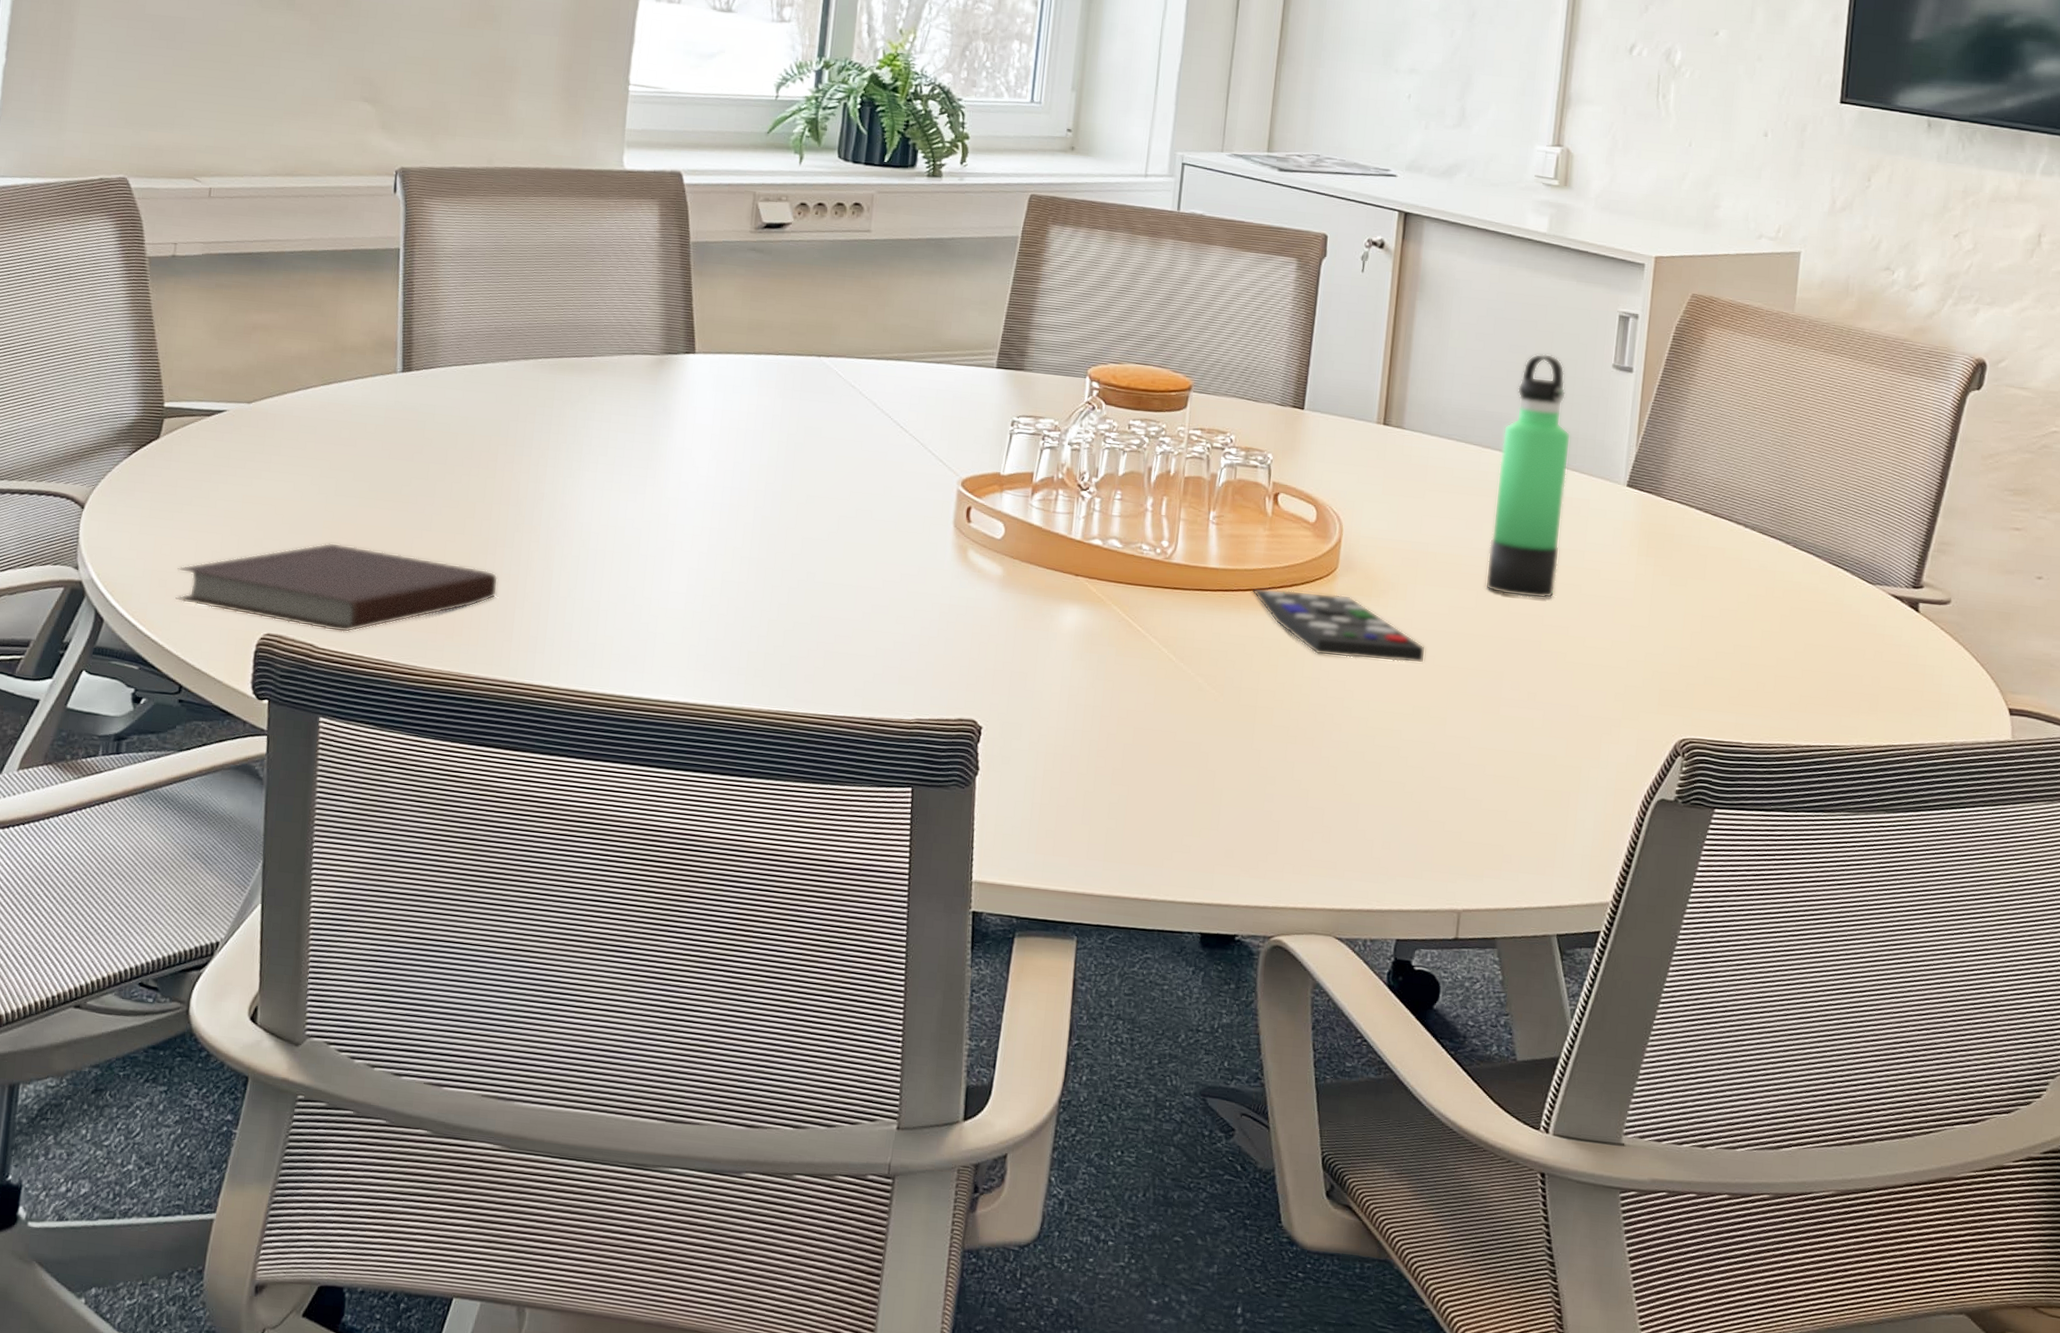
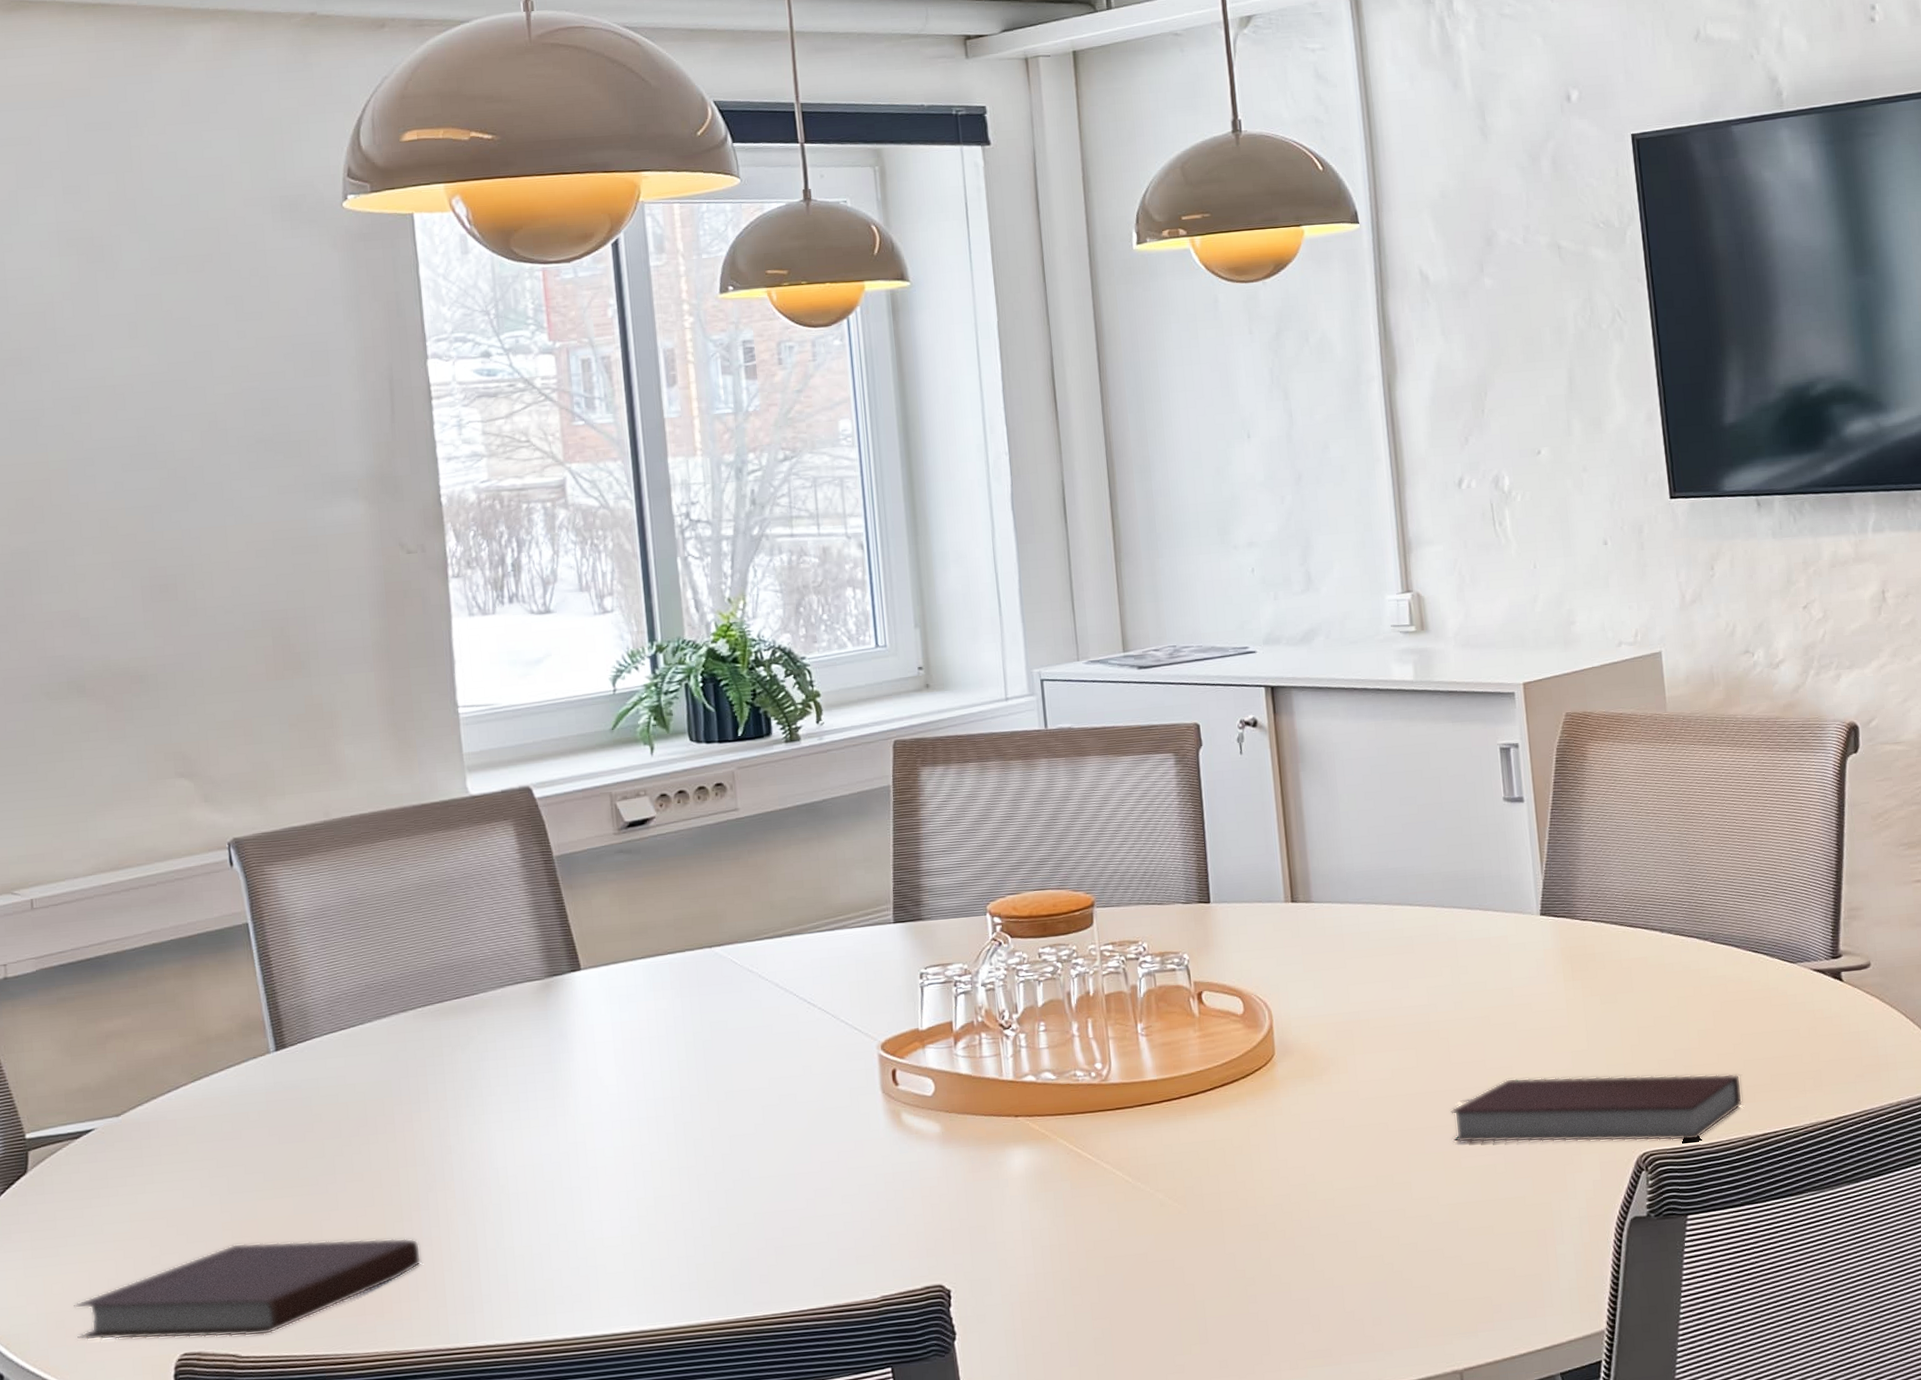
remote control: present [1253,587,1426,664] -> none [1195,1079,1379,1146]
thermos bottle: present [1485,353,1571,599] -> none [1409,800,1492,1047]
notebook: none [1497,638,1796,737] -> present [1451,1073,1743,1143]

